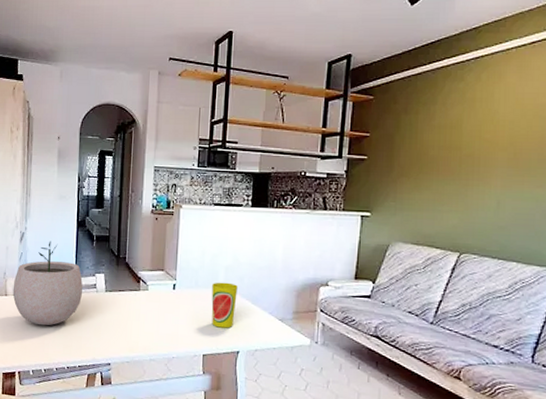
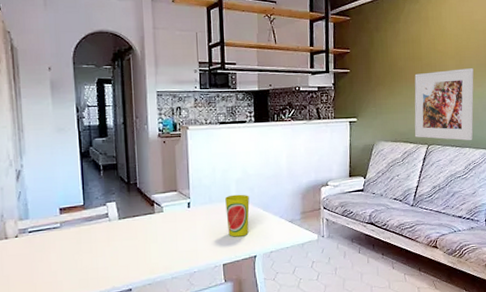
plant pot: present [12,241,83,326] -> none [13,176,94,264]
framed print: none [443,163,533,253] -> present [414,68,474,141]

